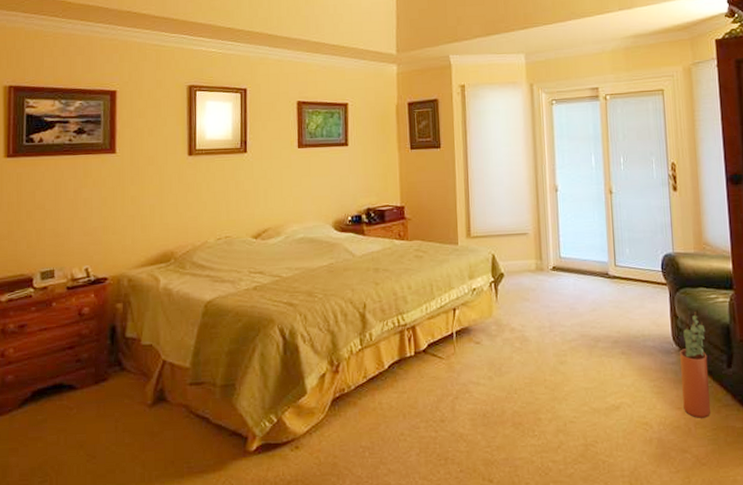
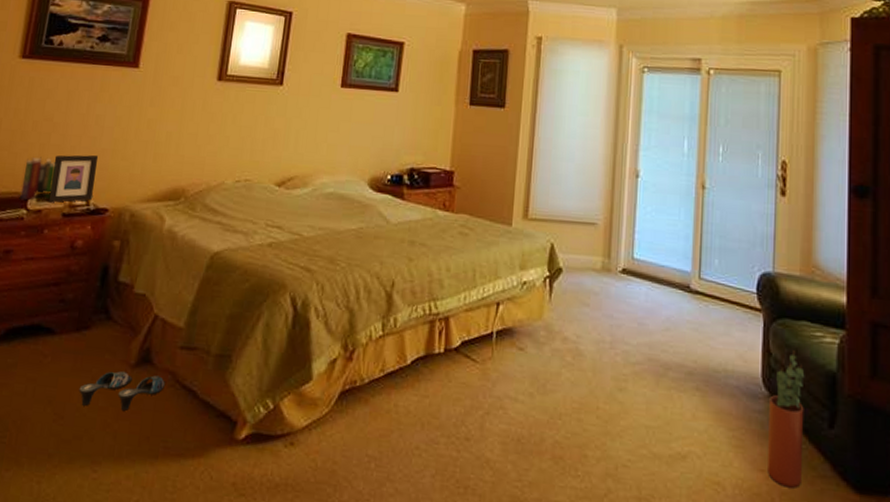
books: none [25,241,53,281] -> present [20,157,55,201]
picture frame: none [51,234,91,278] -> present [48,155,98,202]
slippers: none [105,410,180,445] -> present [79,371,165,411]

